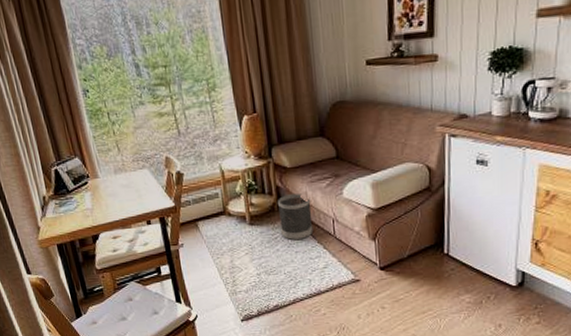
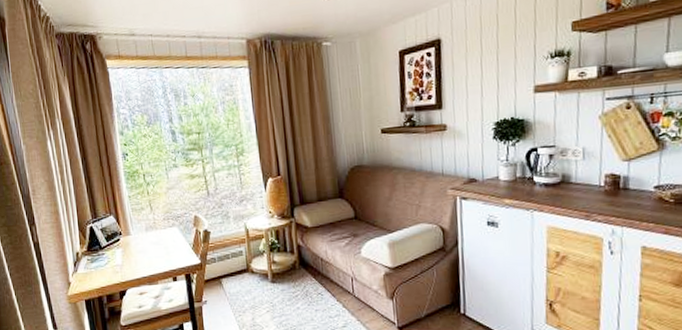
wastebasket: present [278,193,314,241] -> none [299,252,333,299]

